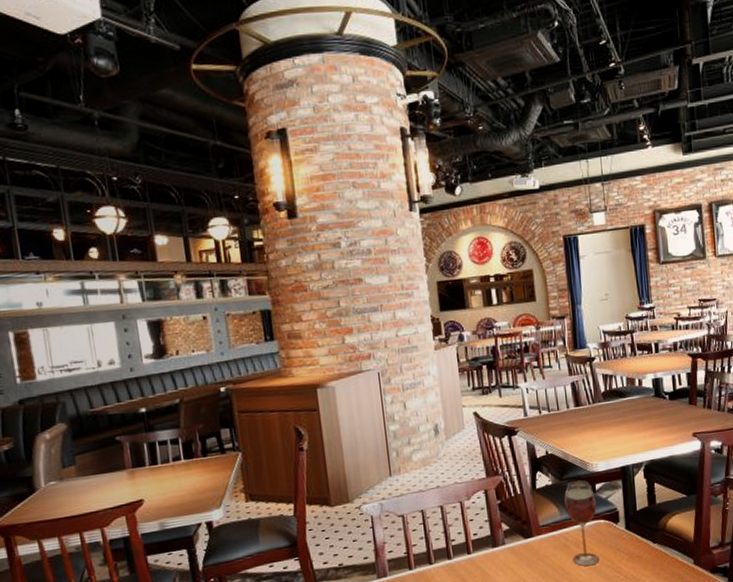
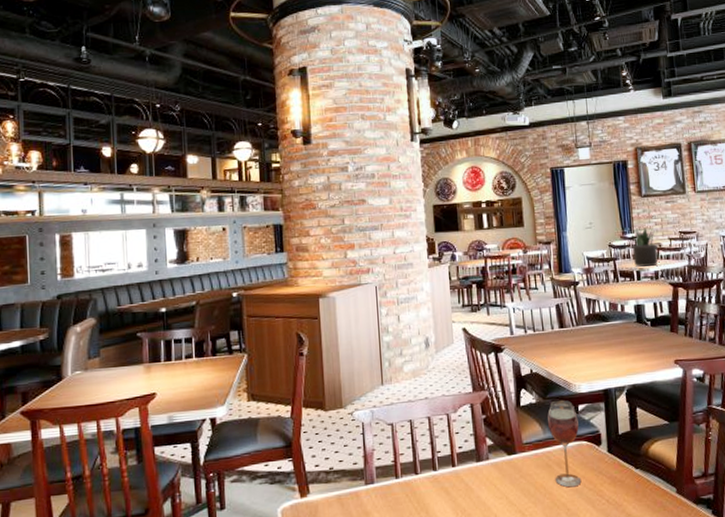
planter: none [650,296,677,339] -> present [632,227,659,267]

